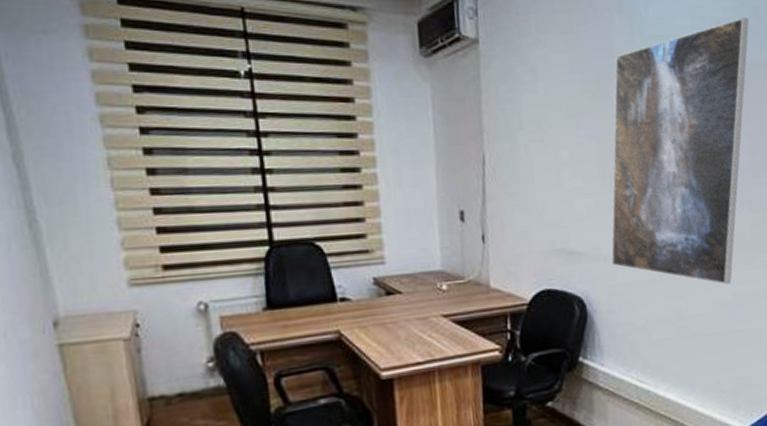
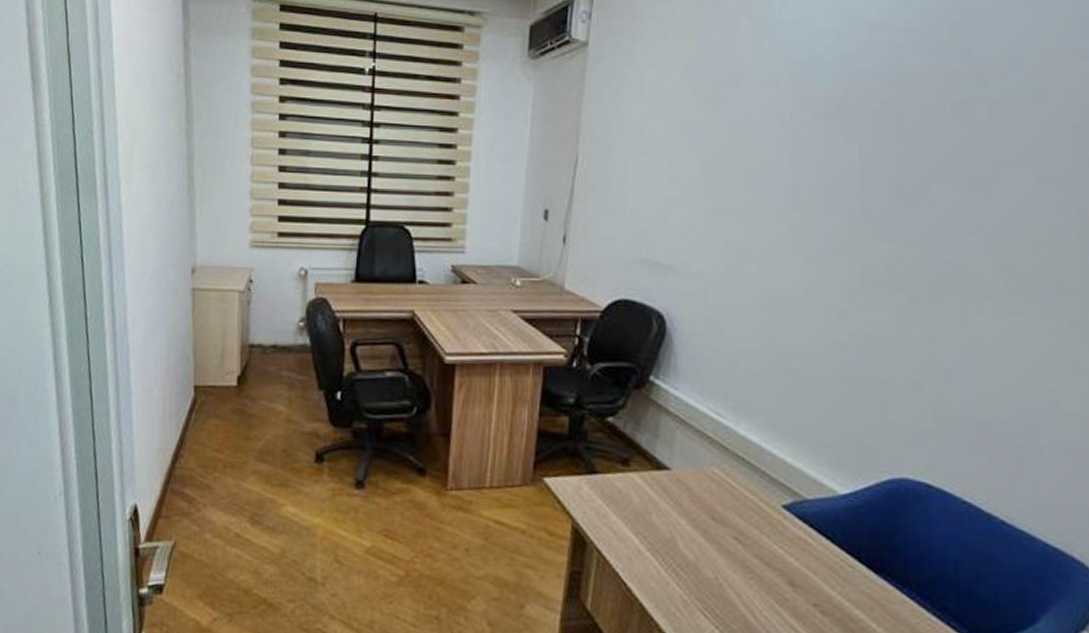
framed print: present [611,18,749,285] -> none [703,20,915,322]

